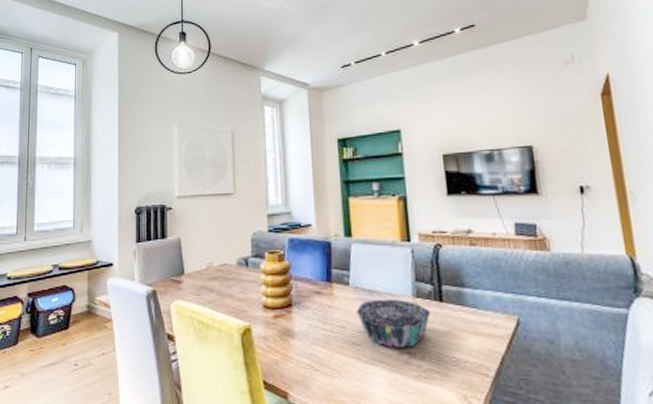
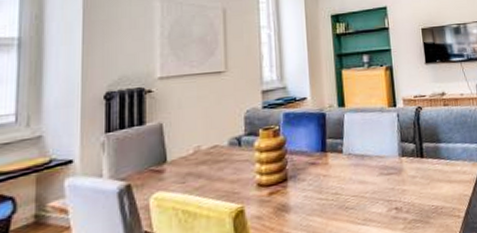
decorative bowl: present [356,299,431,349] -> none [349,160,414,206]

